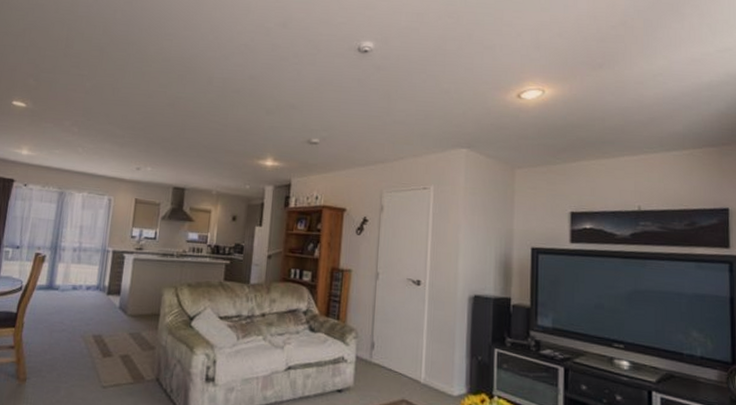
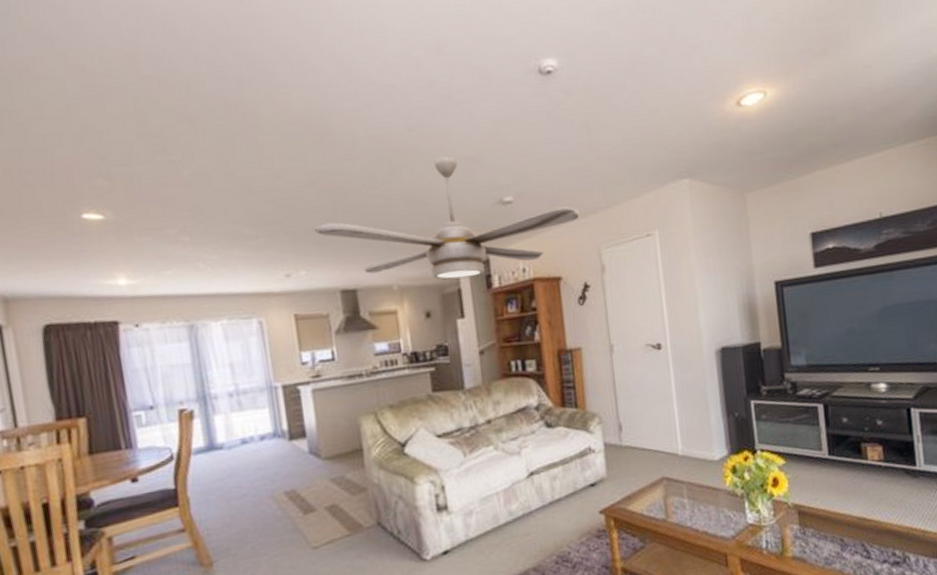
ceiling fan: none [165,101,370,196] -> present [313,156,579,280]

